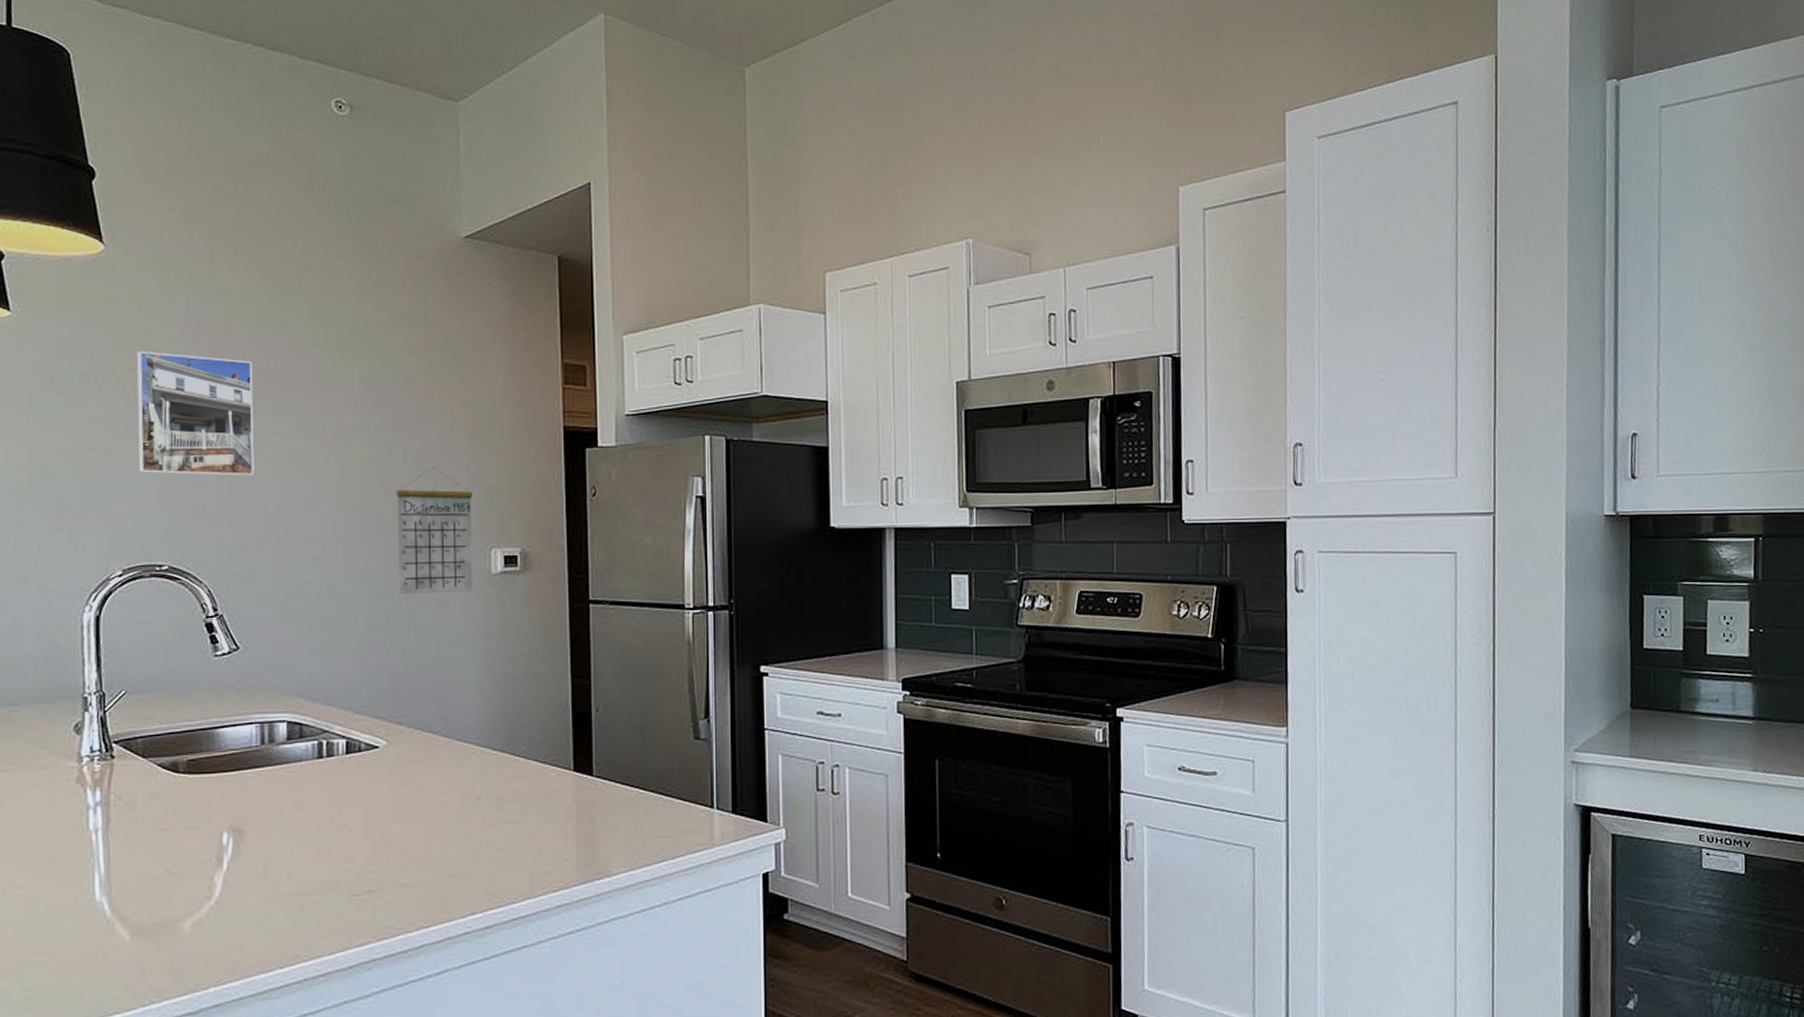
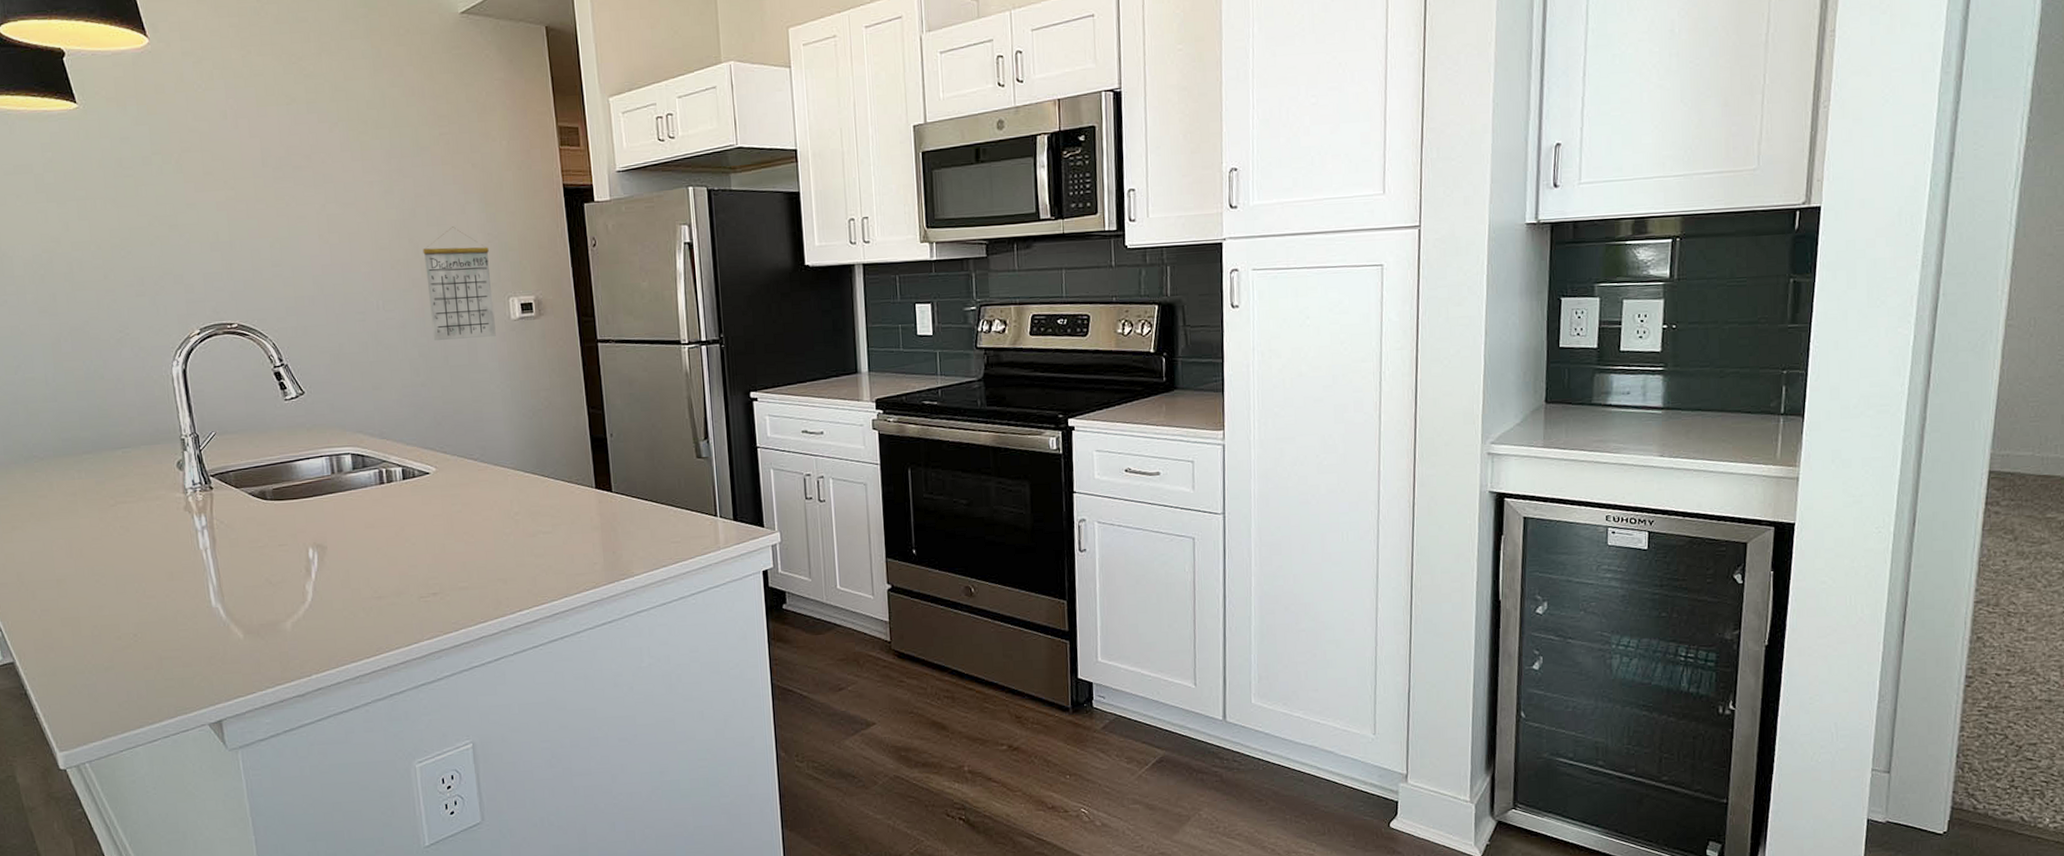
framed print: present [136,351,254,476] -> none [188,133,300,244]

